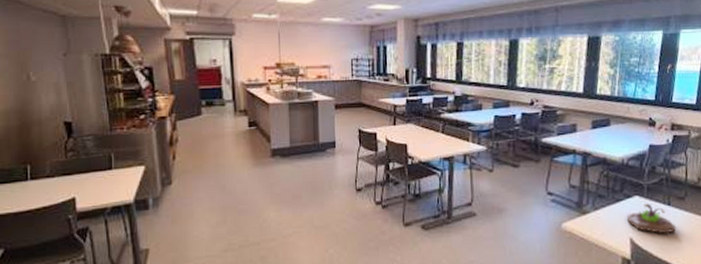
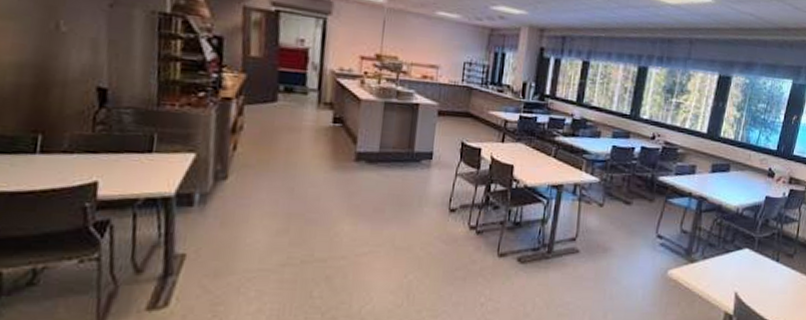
succulent planter: present [627,203,676,234] -> none [734,257,781,291]

